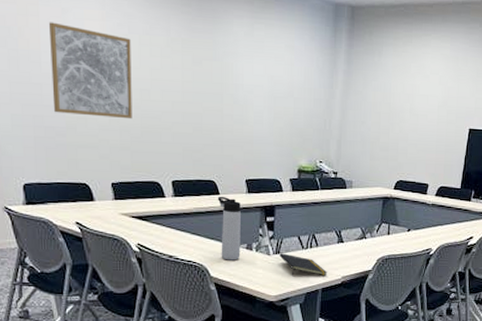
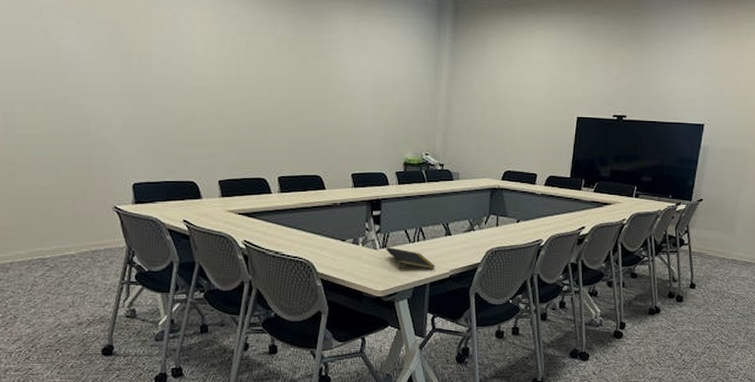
wall art: present [48,22,132,119] -> none [159,26,240,118]
thermos bottle: present [217,196,241,261] -> none [323,190,347,256]

